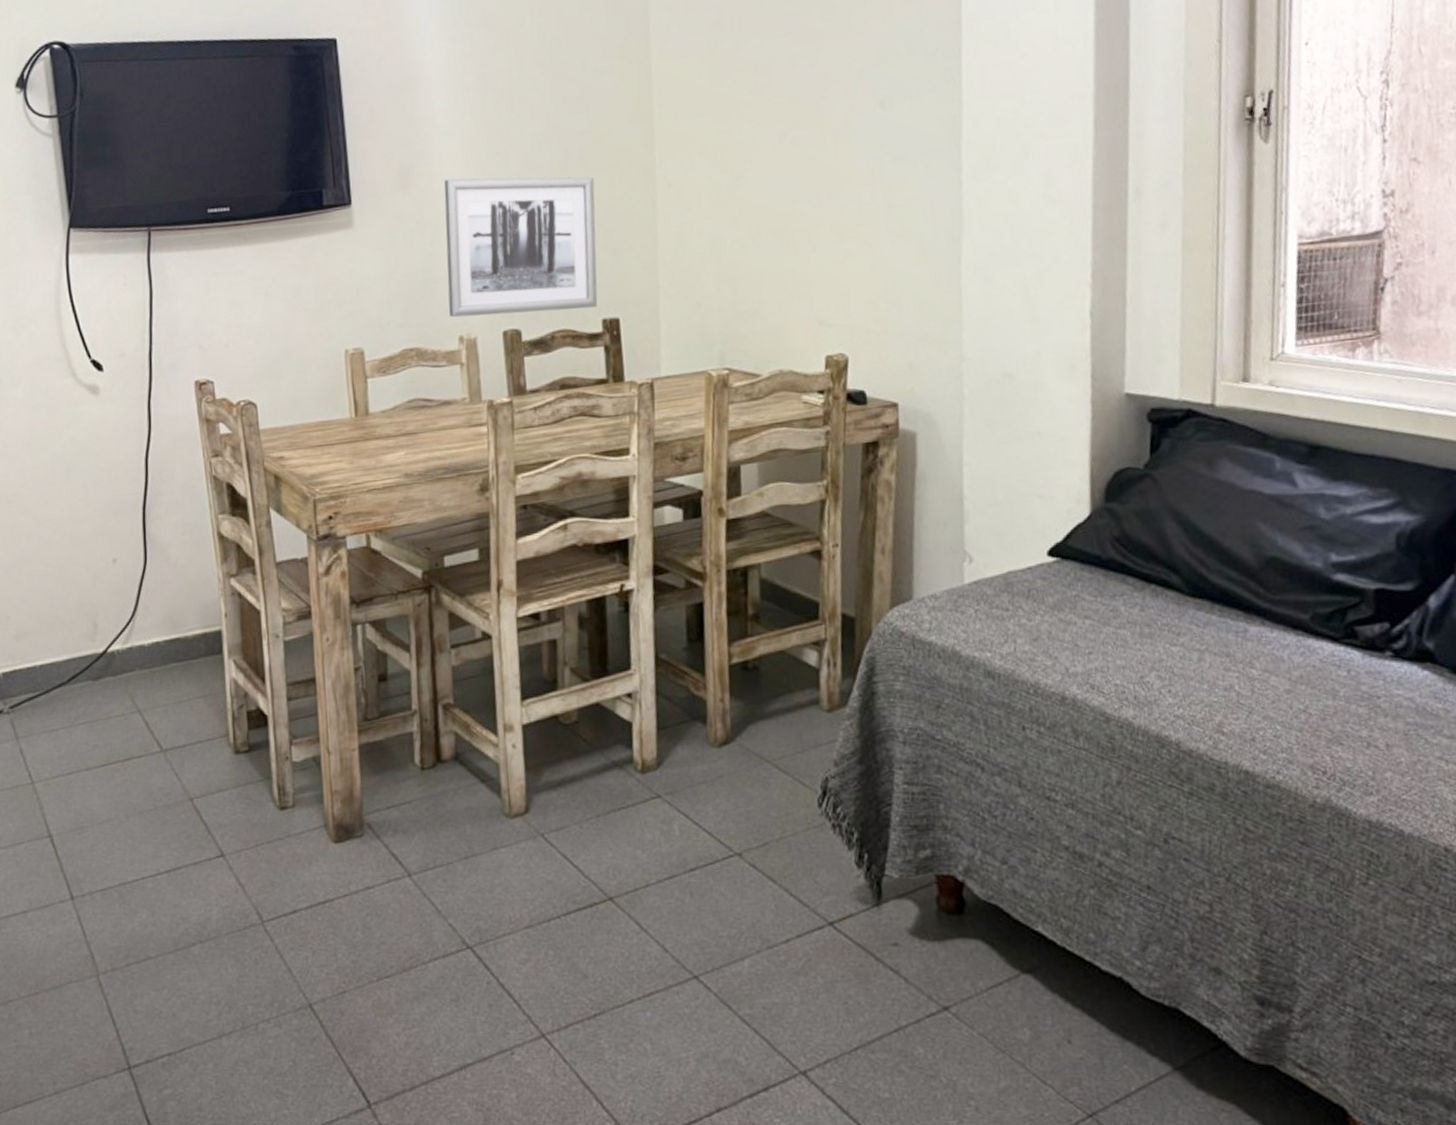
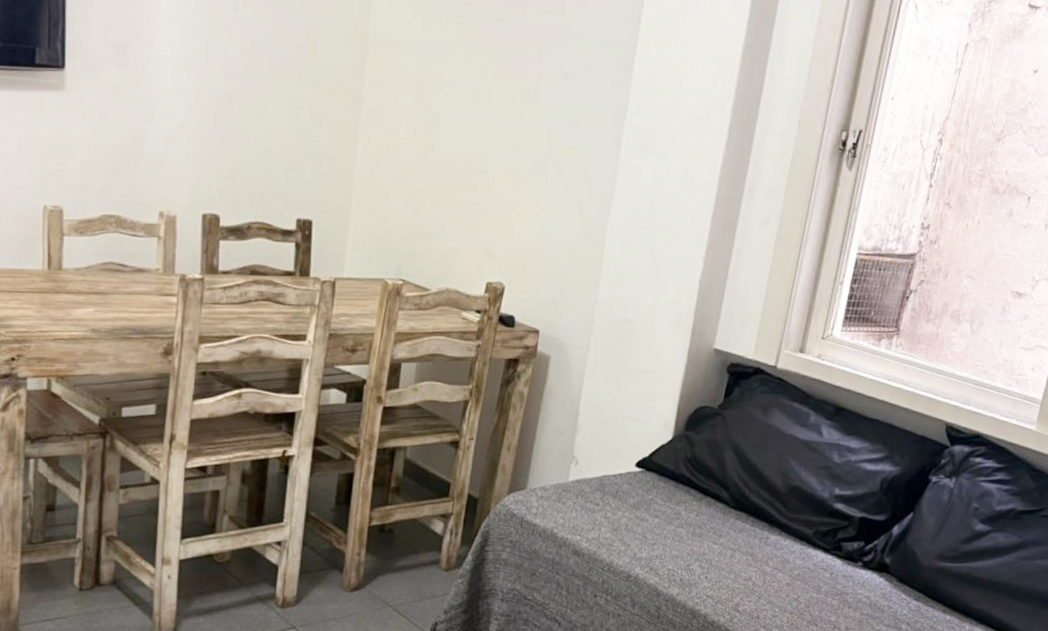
wall art: present [444,176,598,318] -> none [153,63,305,208]

